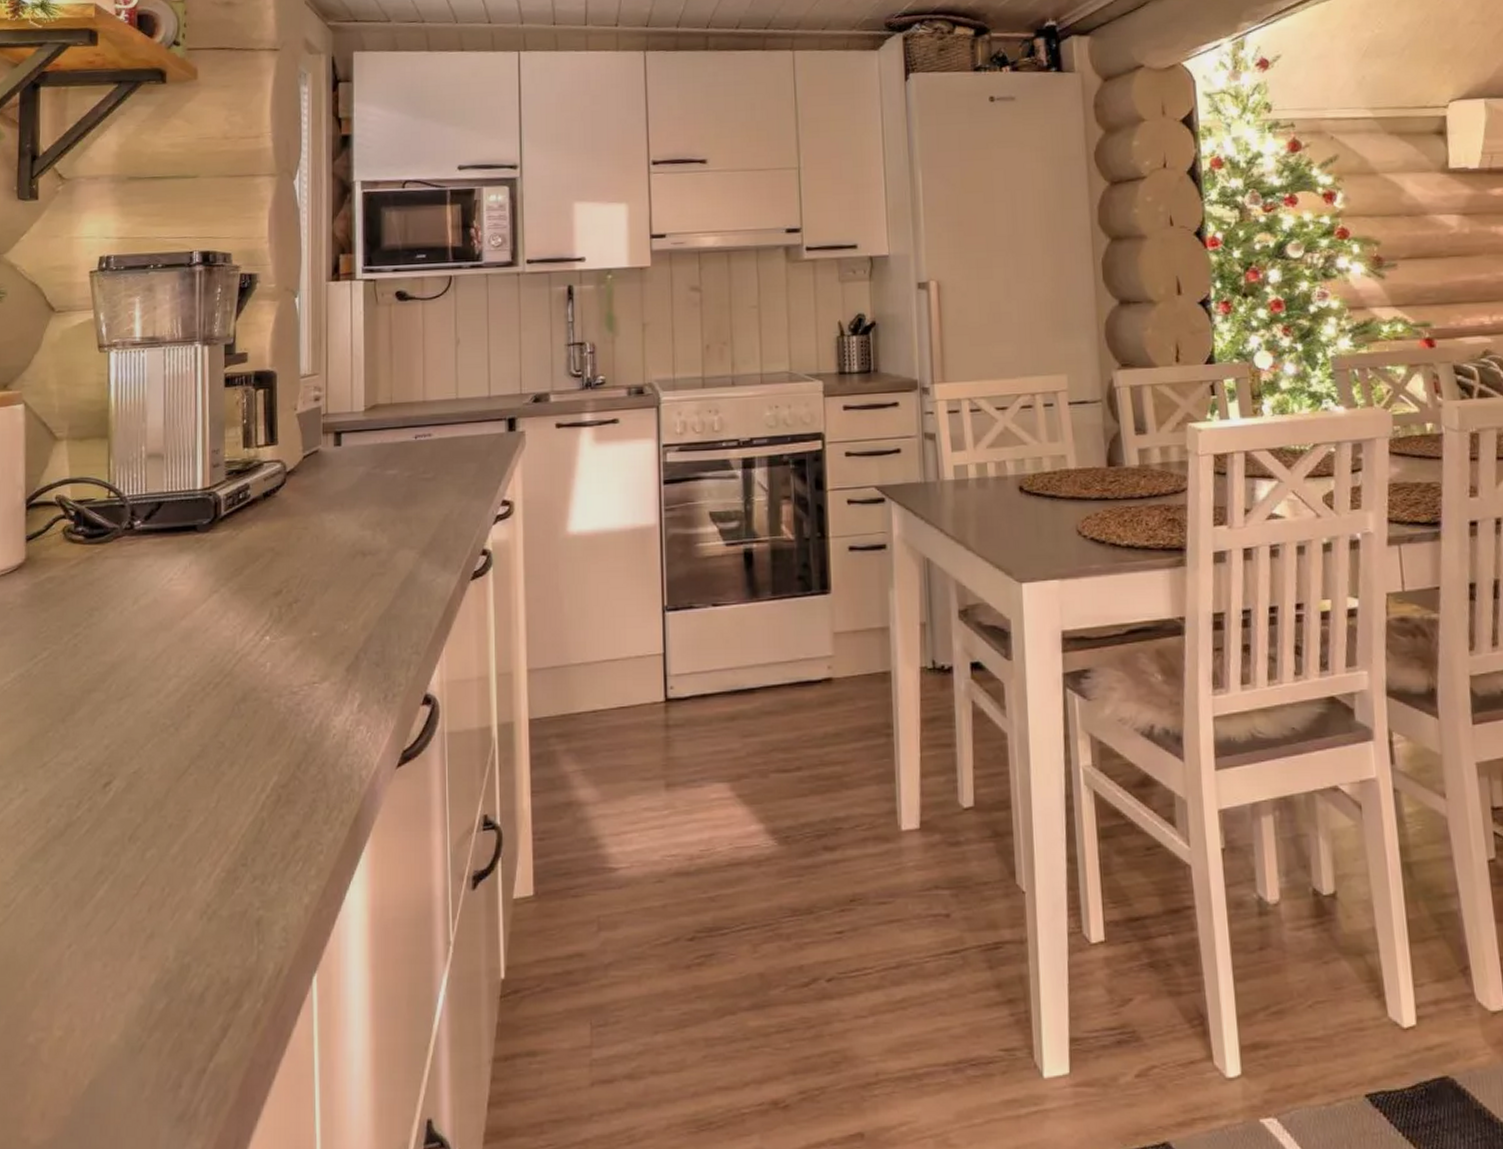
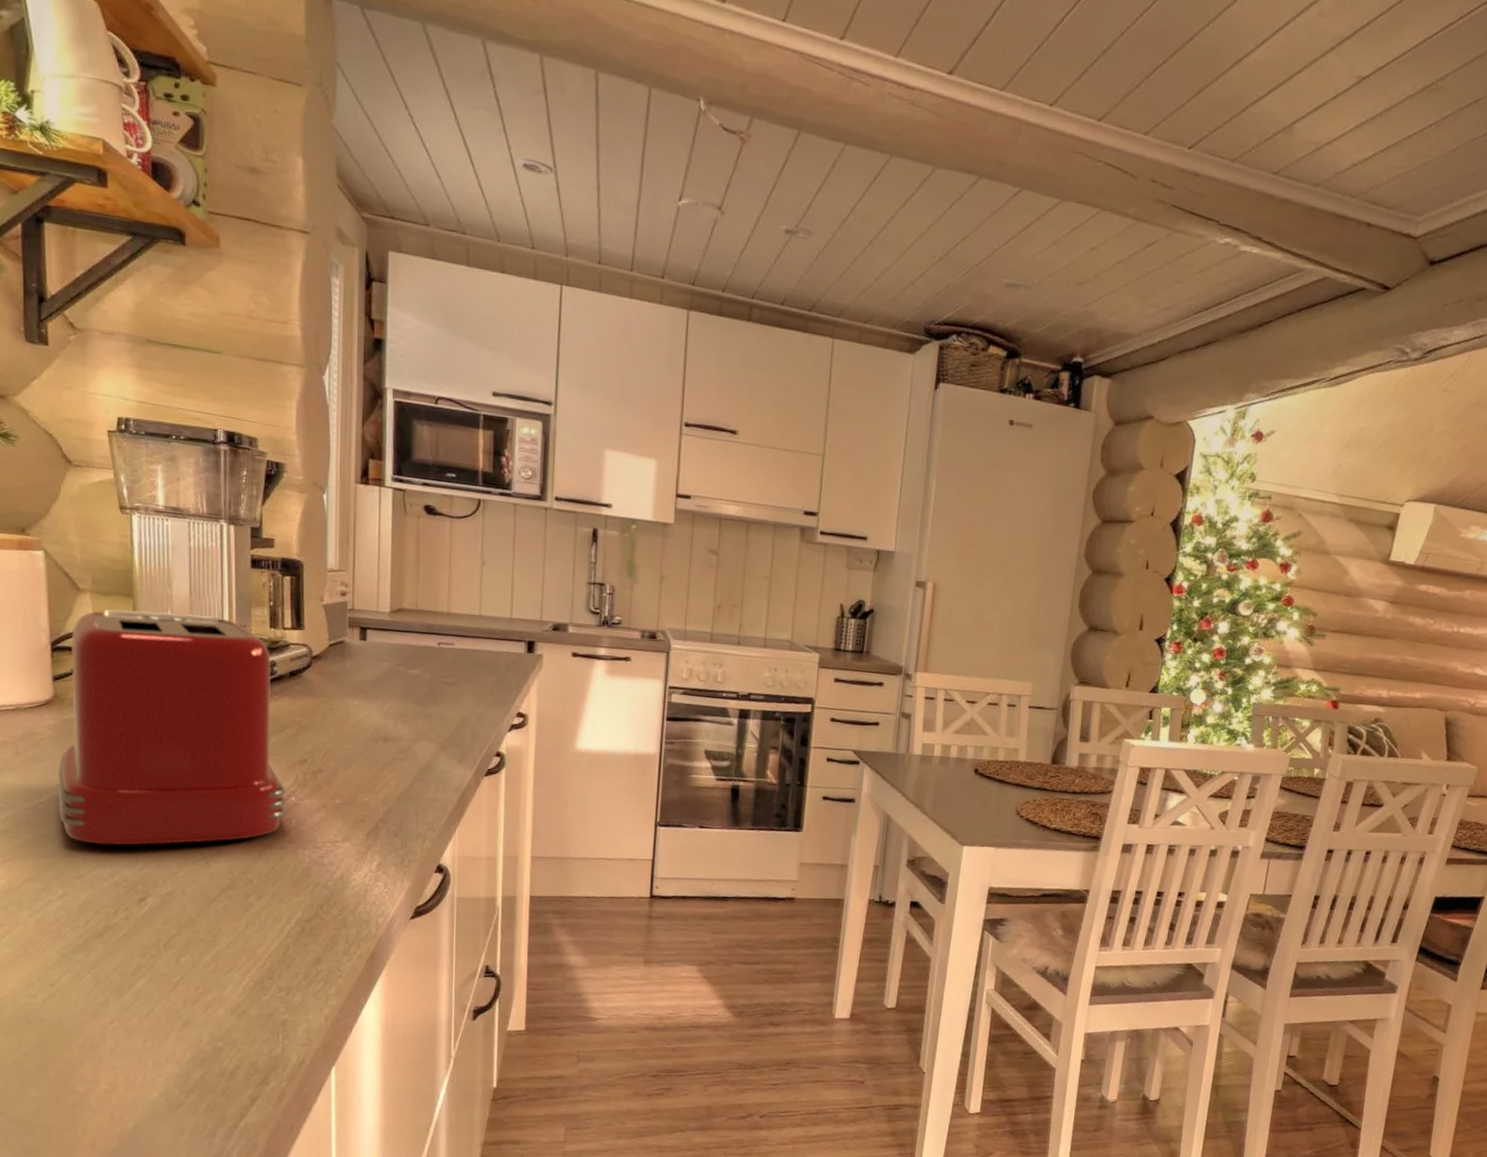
toaster: none [24,444,260,724] -> present [58,609,286,846]

